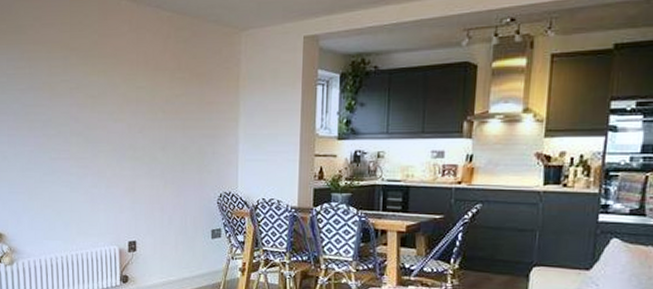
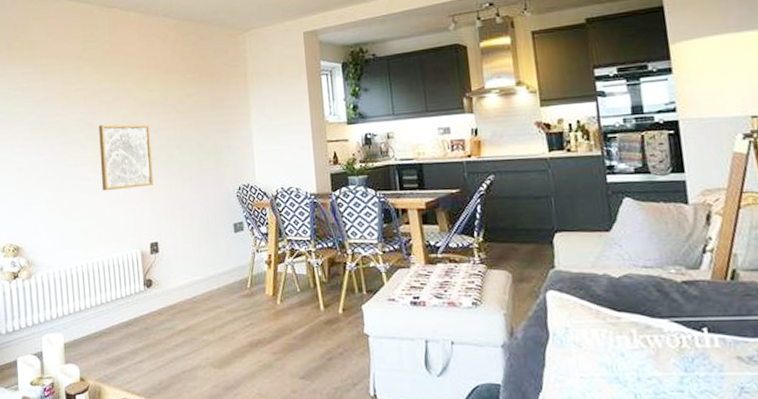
wall art: none [84,120,136,187] -> present [99,124,153,191]

